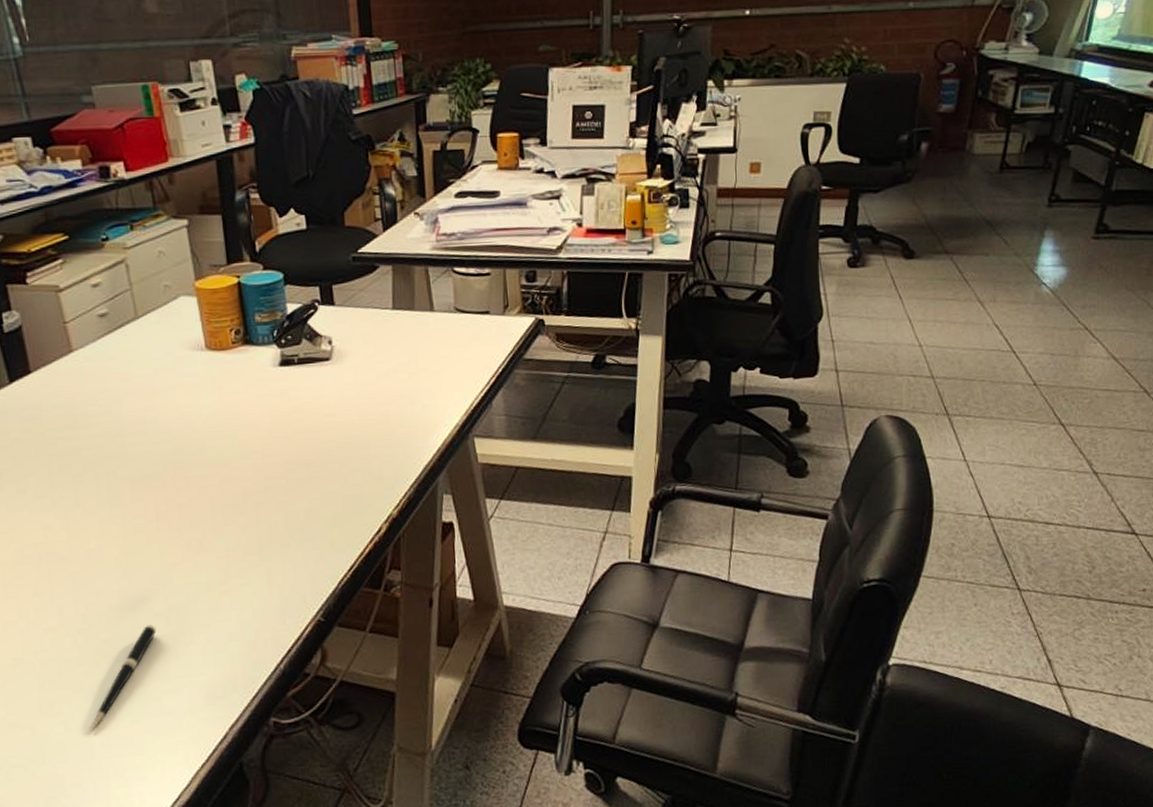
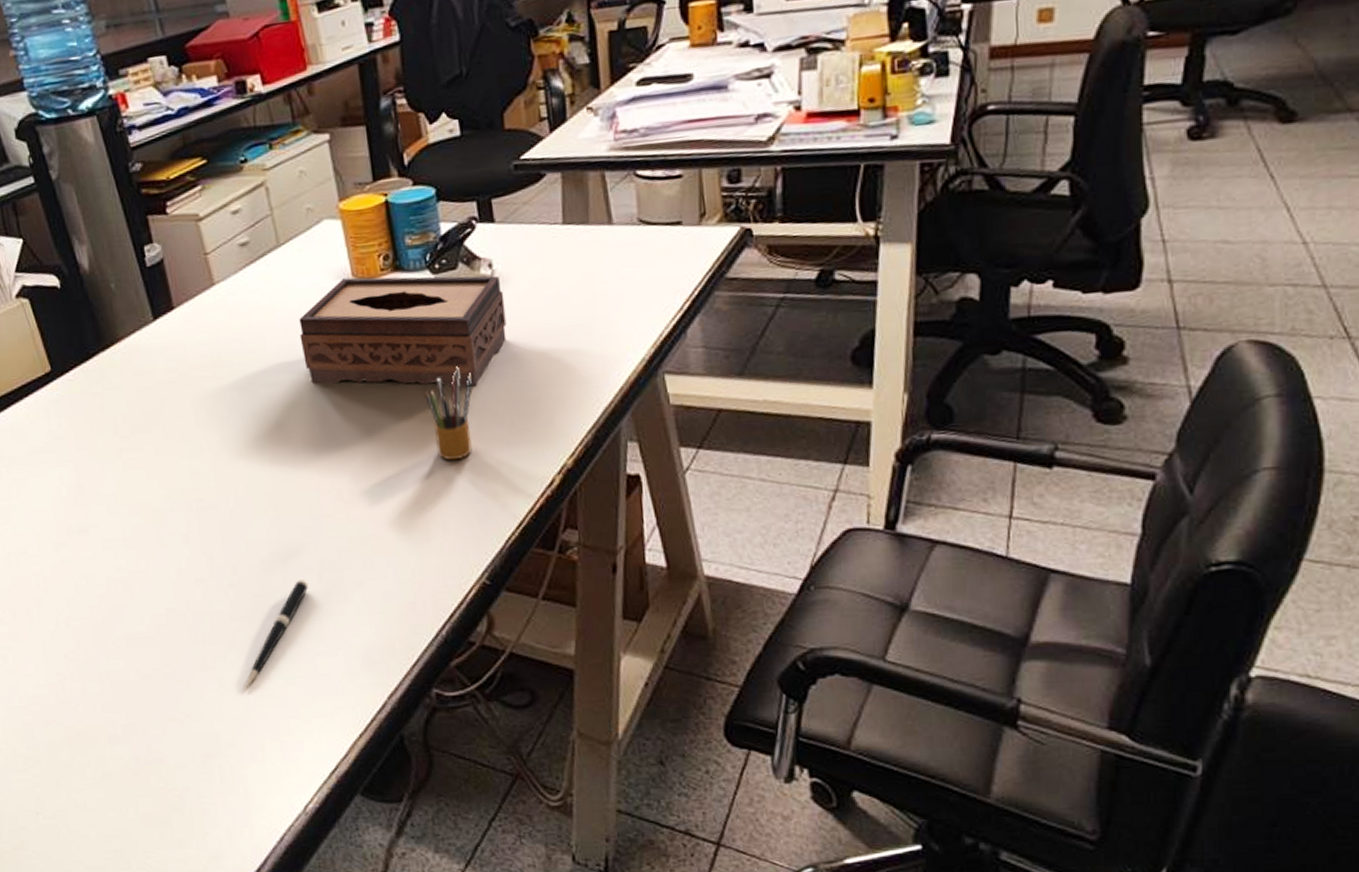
tissue box: none [154,349,343,447] -> present [299,275,507,387]
pencil box: none [270,428,313,513] -> present [425,365,473,461]

